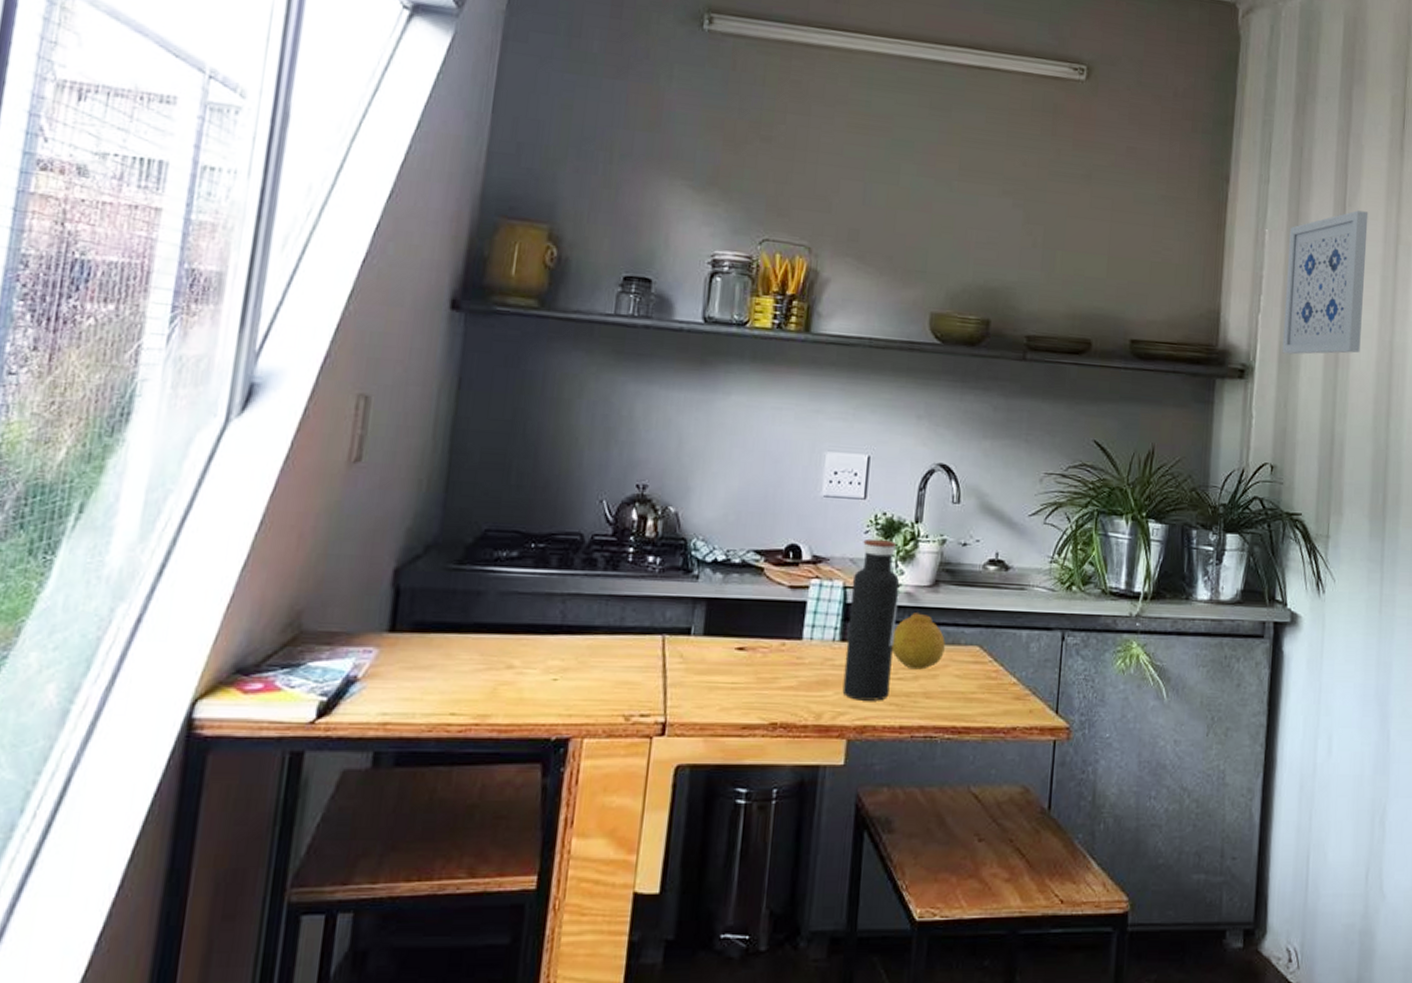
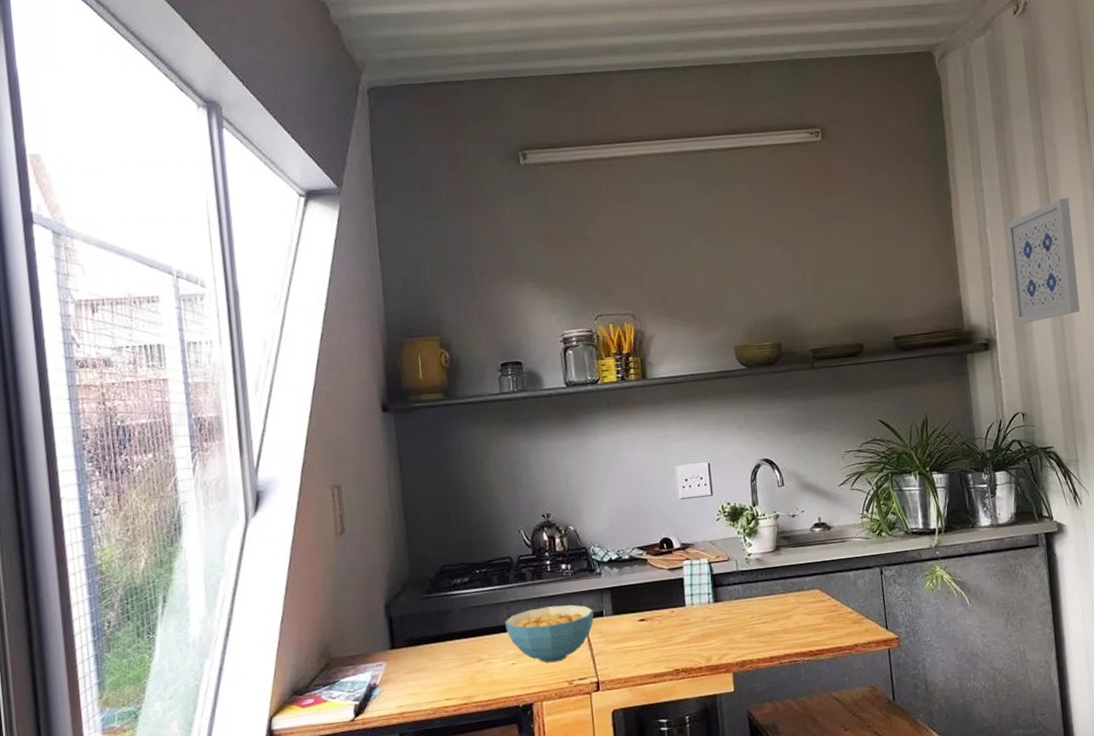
cereal bowl: none [554,609,680,687] -> present [505,604,594,663]
water bottle: present [842,538,900,701] -> none [715,522,758,643]
fruit: present [891,613,945,670] -> none [752,572,793,615]

